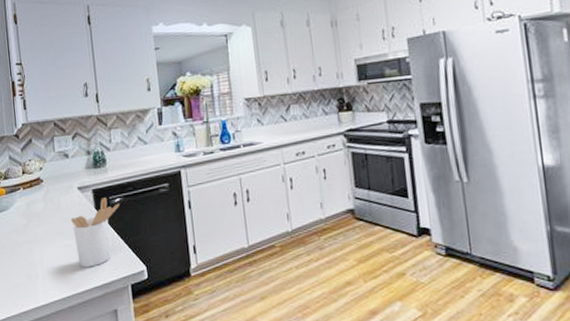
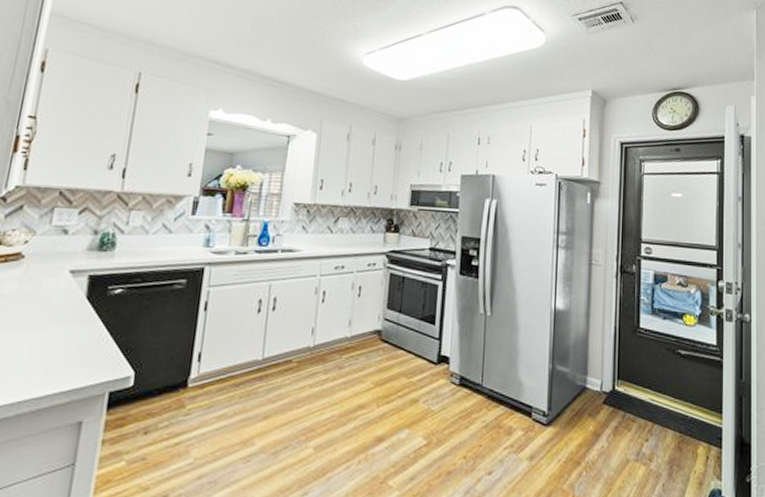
utensil holder: present [71,197,120,268] -> none [45,286,120,368]

